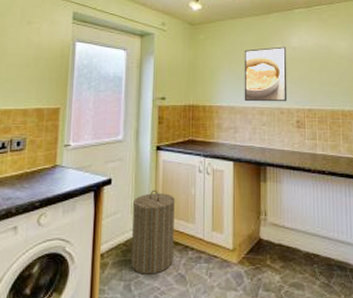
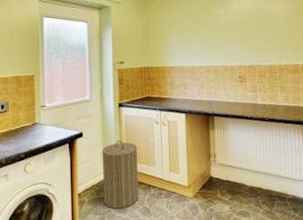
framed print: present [244,46,288,102] -> none [190,11,230,62]

